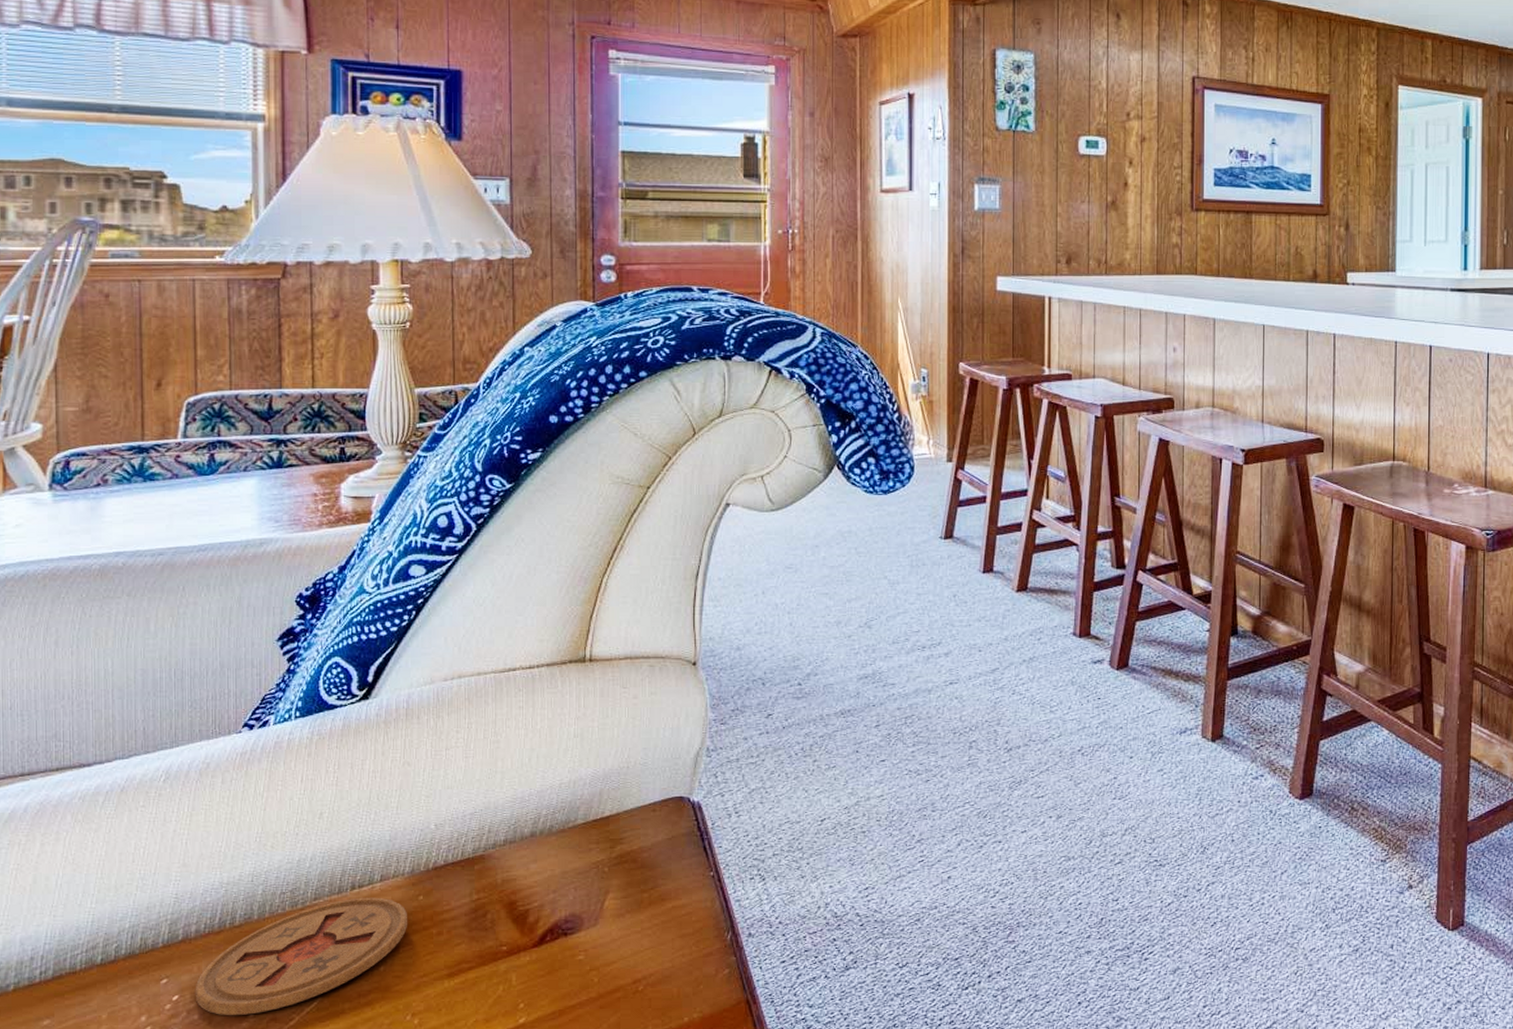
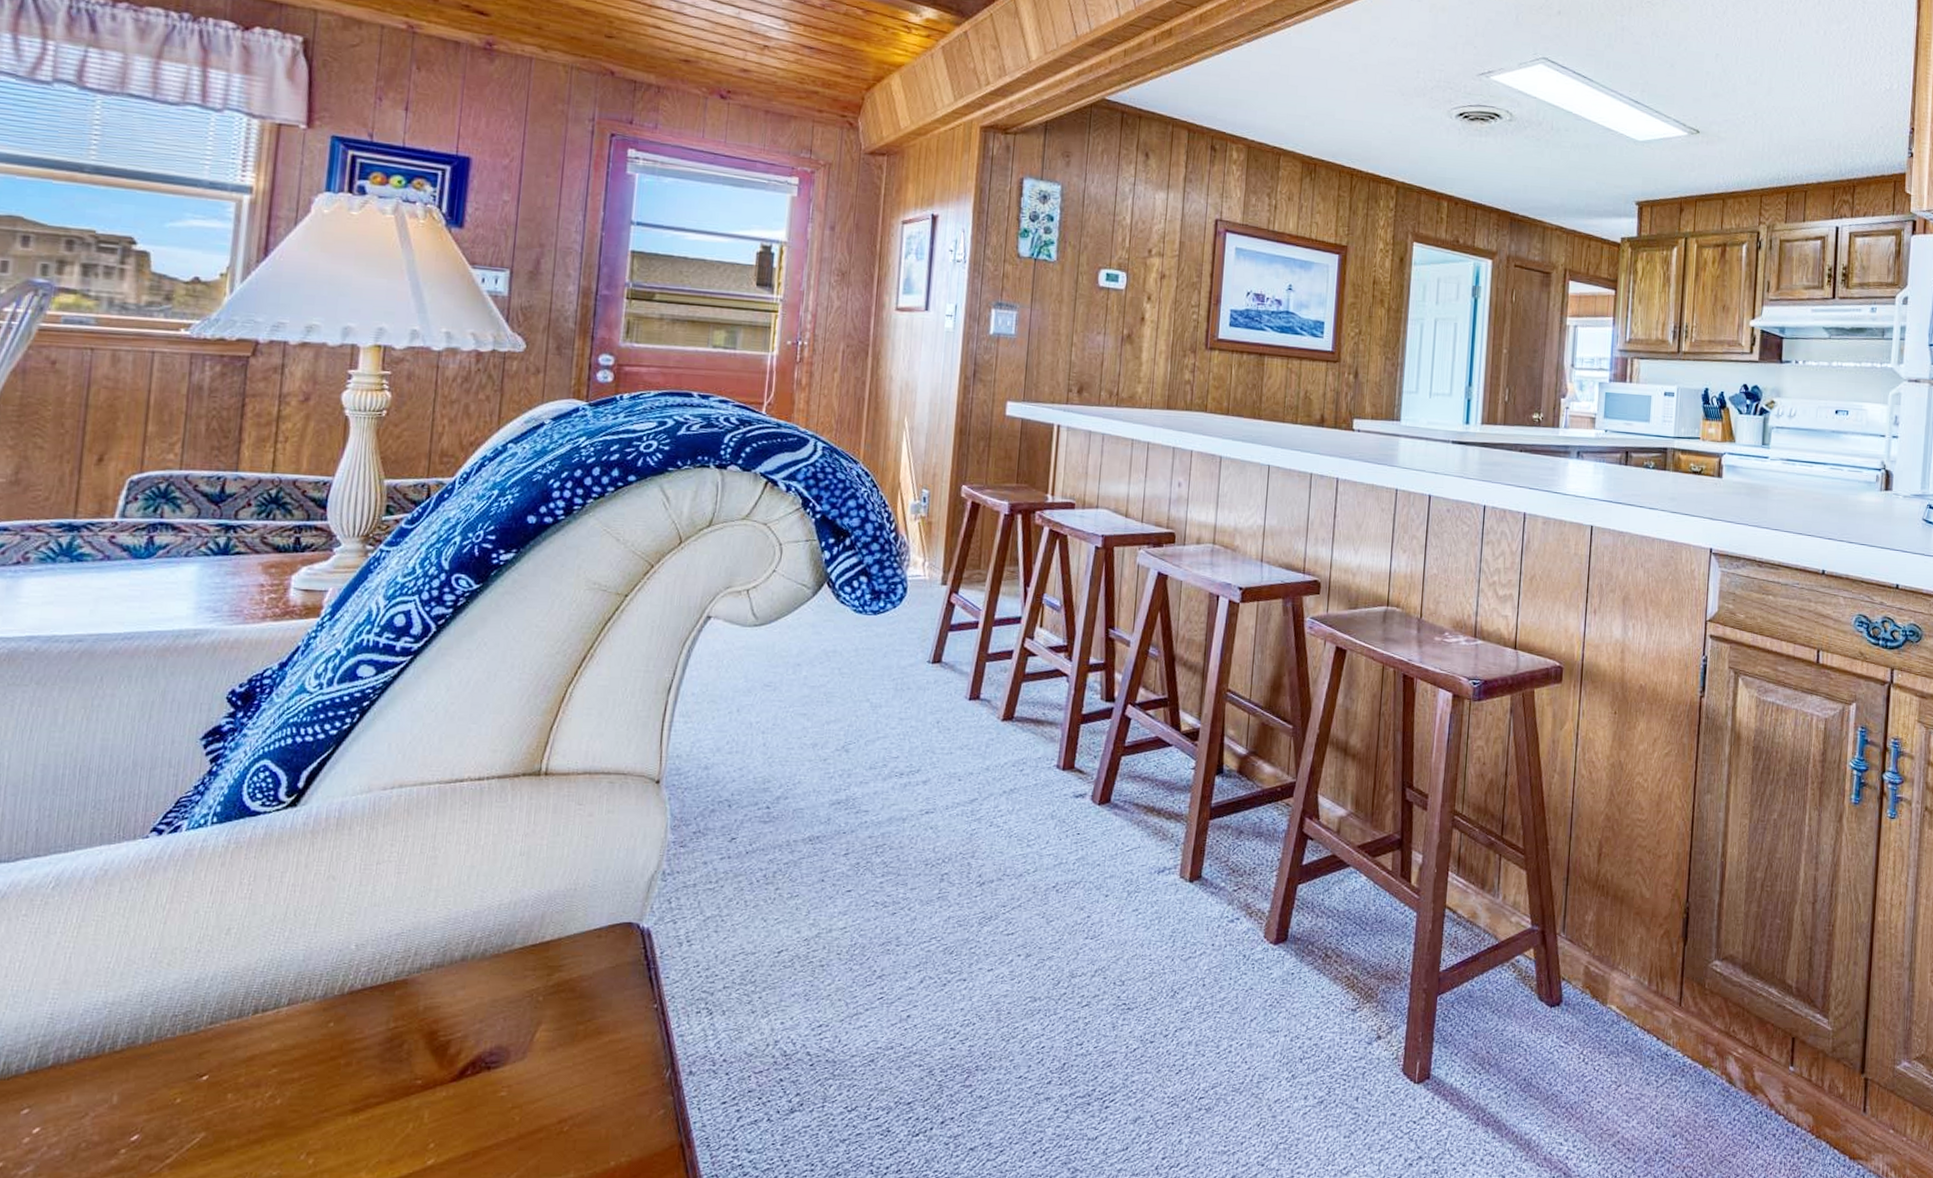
coaster: present [195,897,407,1016] -> none [59,1022,314,1152]

